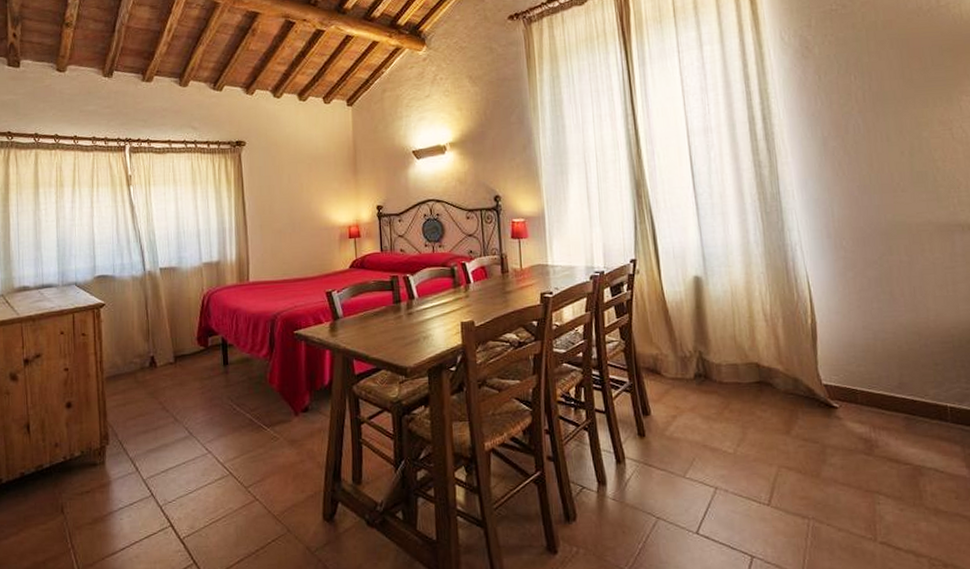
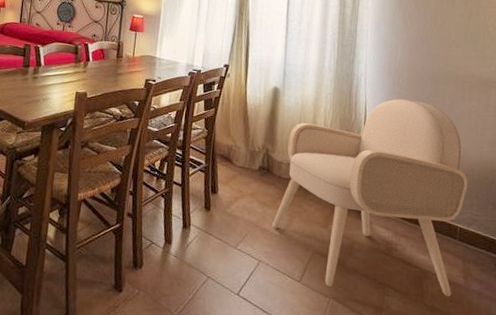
armchair: none [722,263,955,505] -> present [271,98,468,297]

